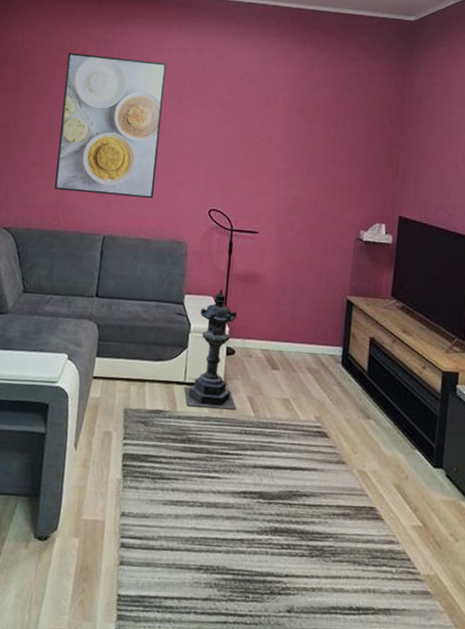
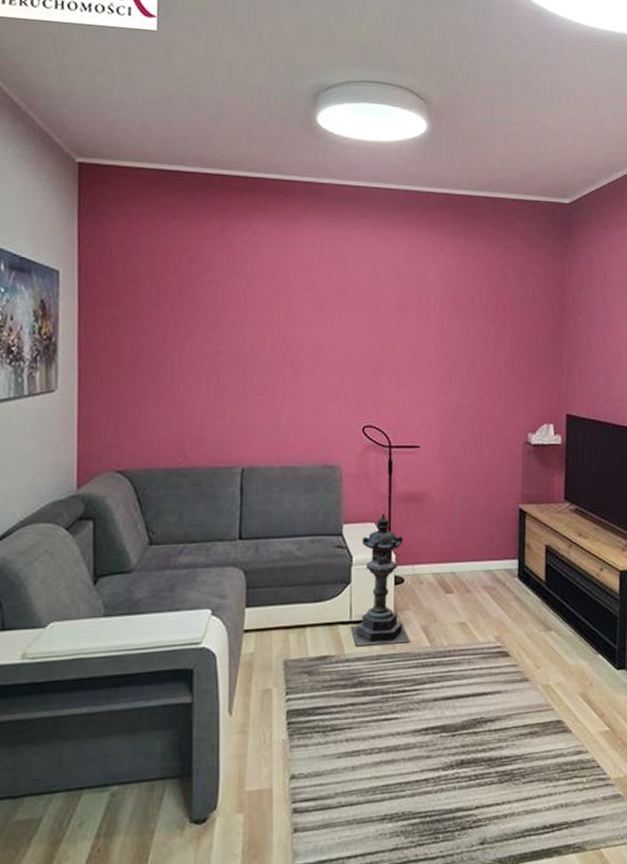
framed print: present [54,53,167,199] -> none [176,255,301,421]

